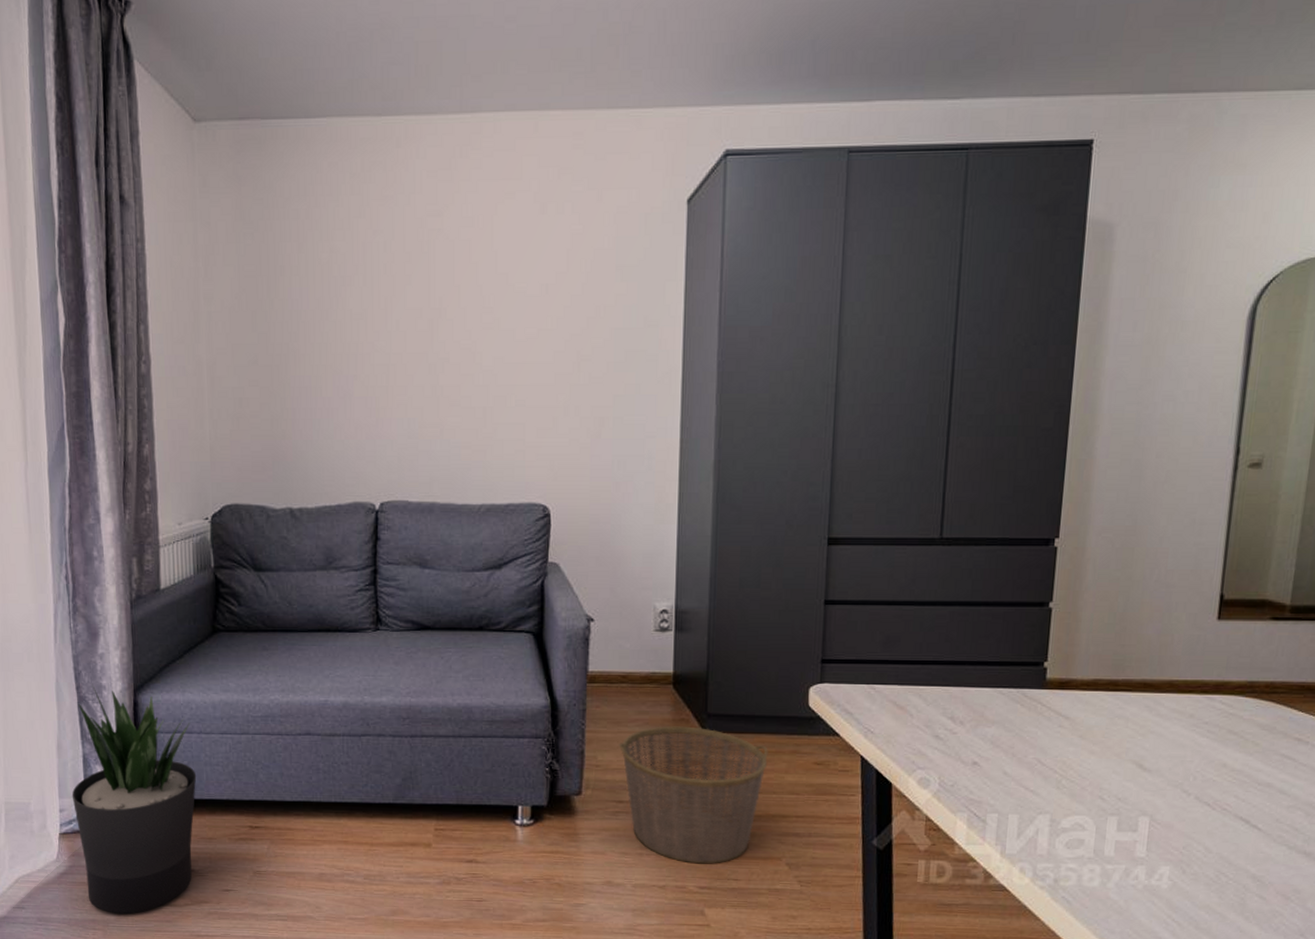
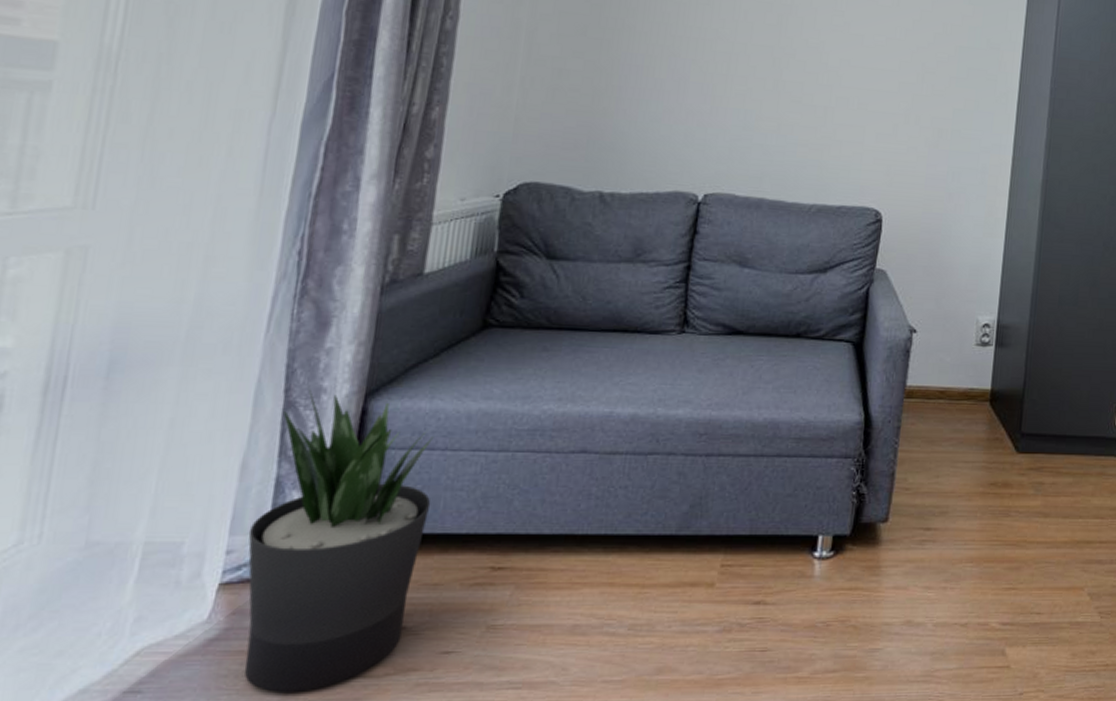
basket: present [618,726,768,864] -> none [931,445,1077,597]

